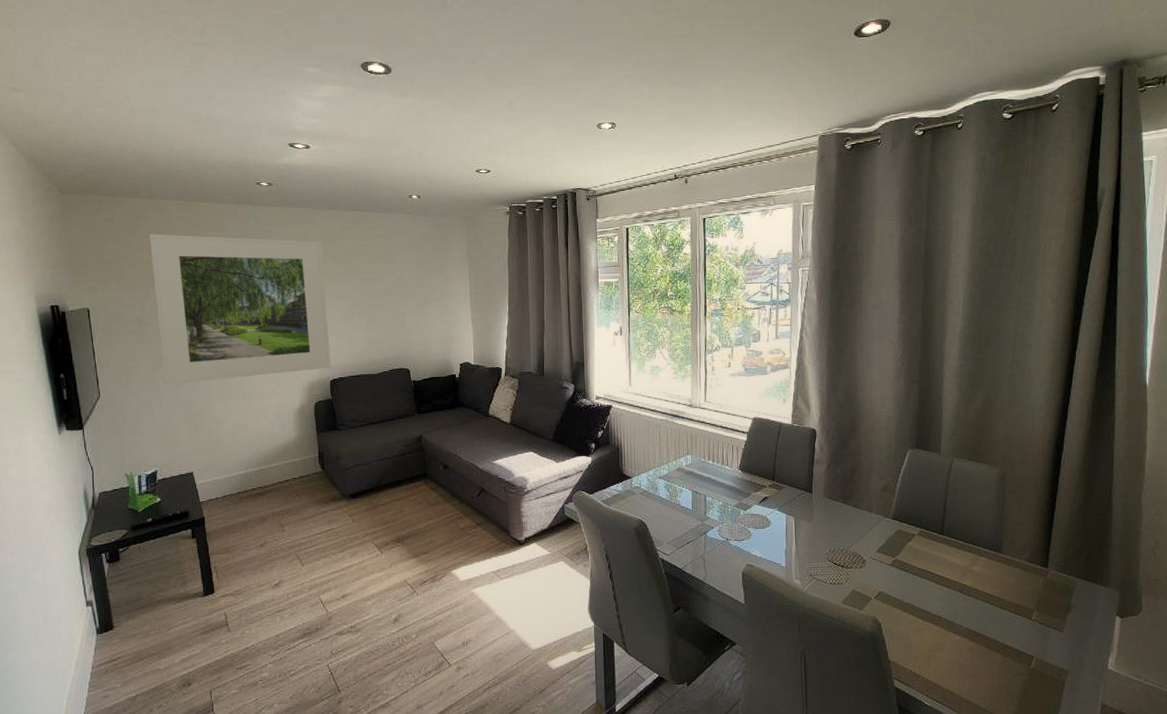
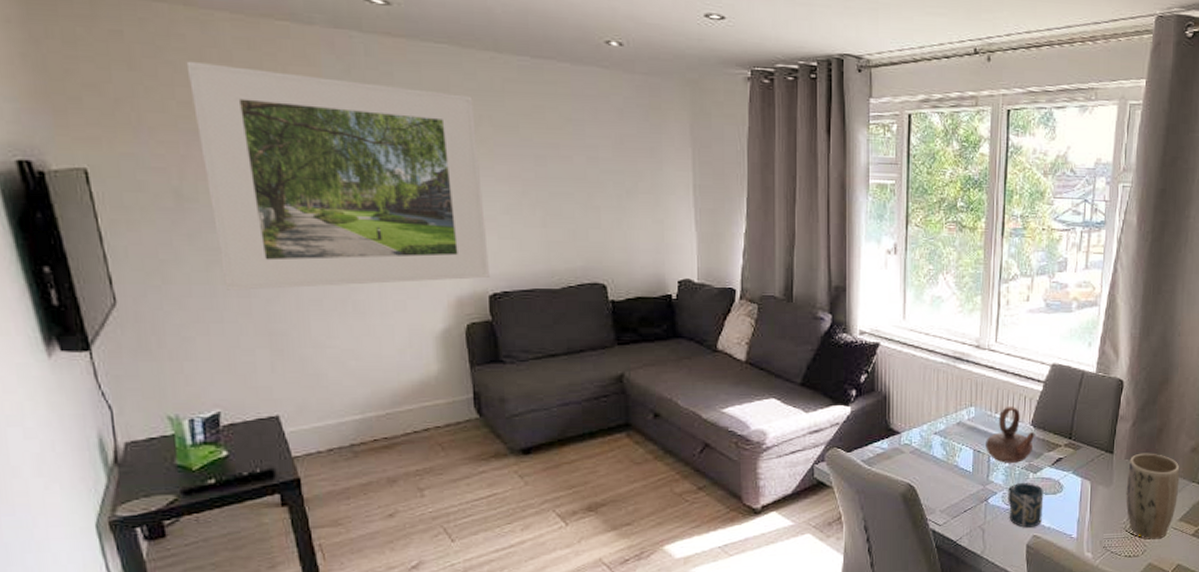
teapot: none [702,453,743,502] -> present [986,405,1035,463]
cup: none [723,519,754,557] -> present [1008,483,1044,528]
plant pot: none [826,492,874,569] -> present [1126,453,1180,539]

